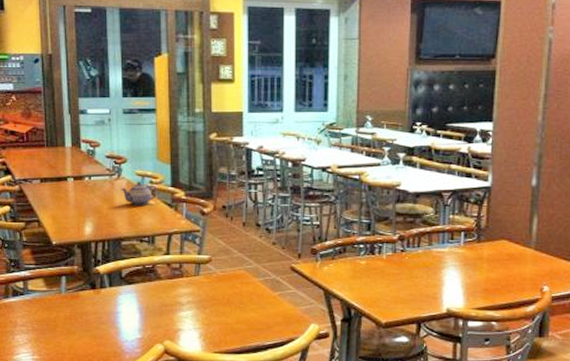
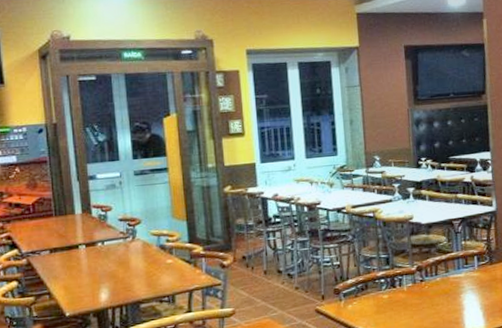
teapot: present [121,181,157,206] -> none [136,241,175,266]

